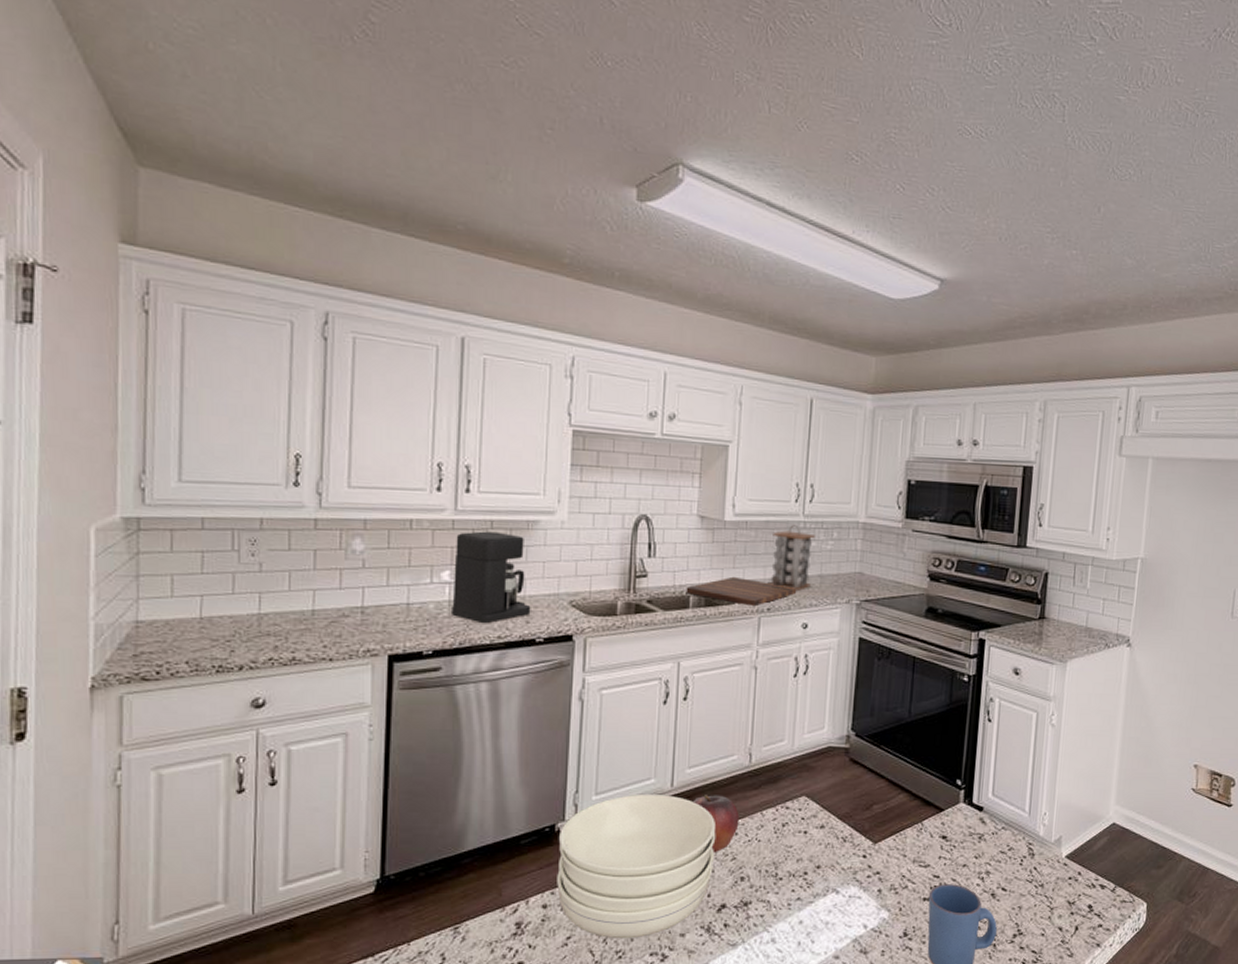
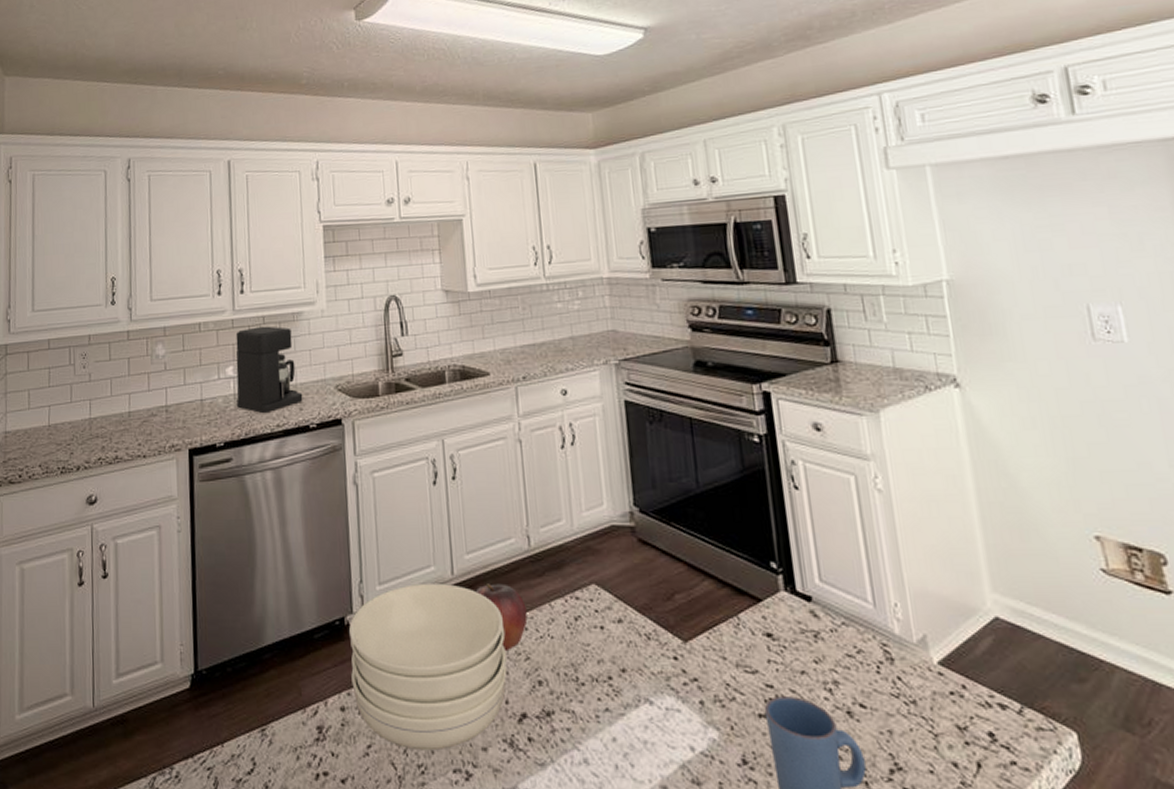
cutting board: present [686,576,797,607] -> none [440,347,550,377]
spice rack: present [769,523,815,591] -> none [517,287,564,356]

